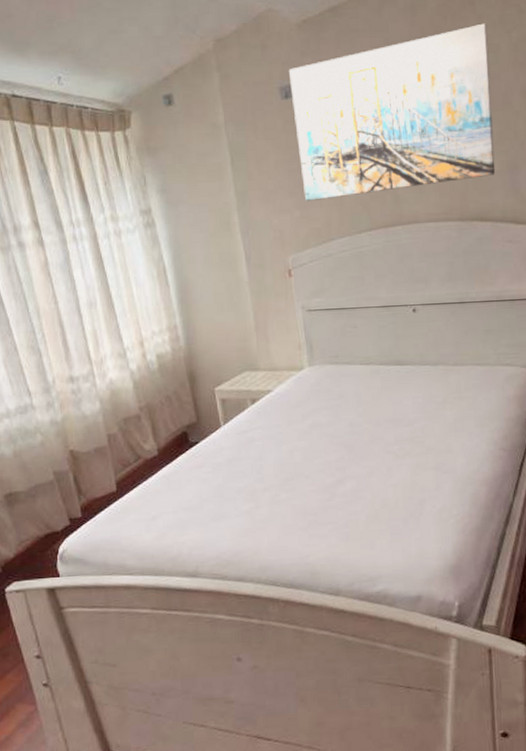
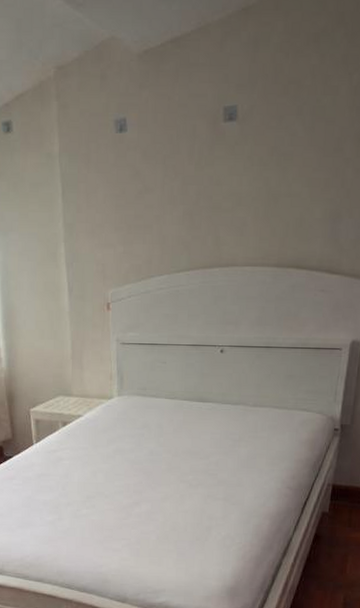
wall art: present [288,23,496,202] -> none [125,63,329,238]

